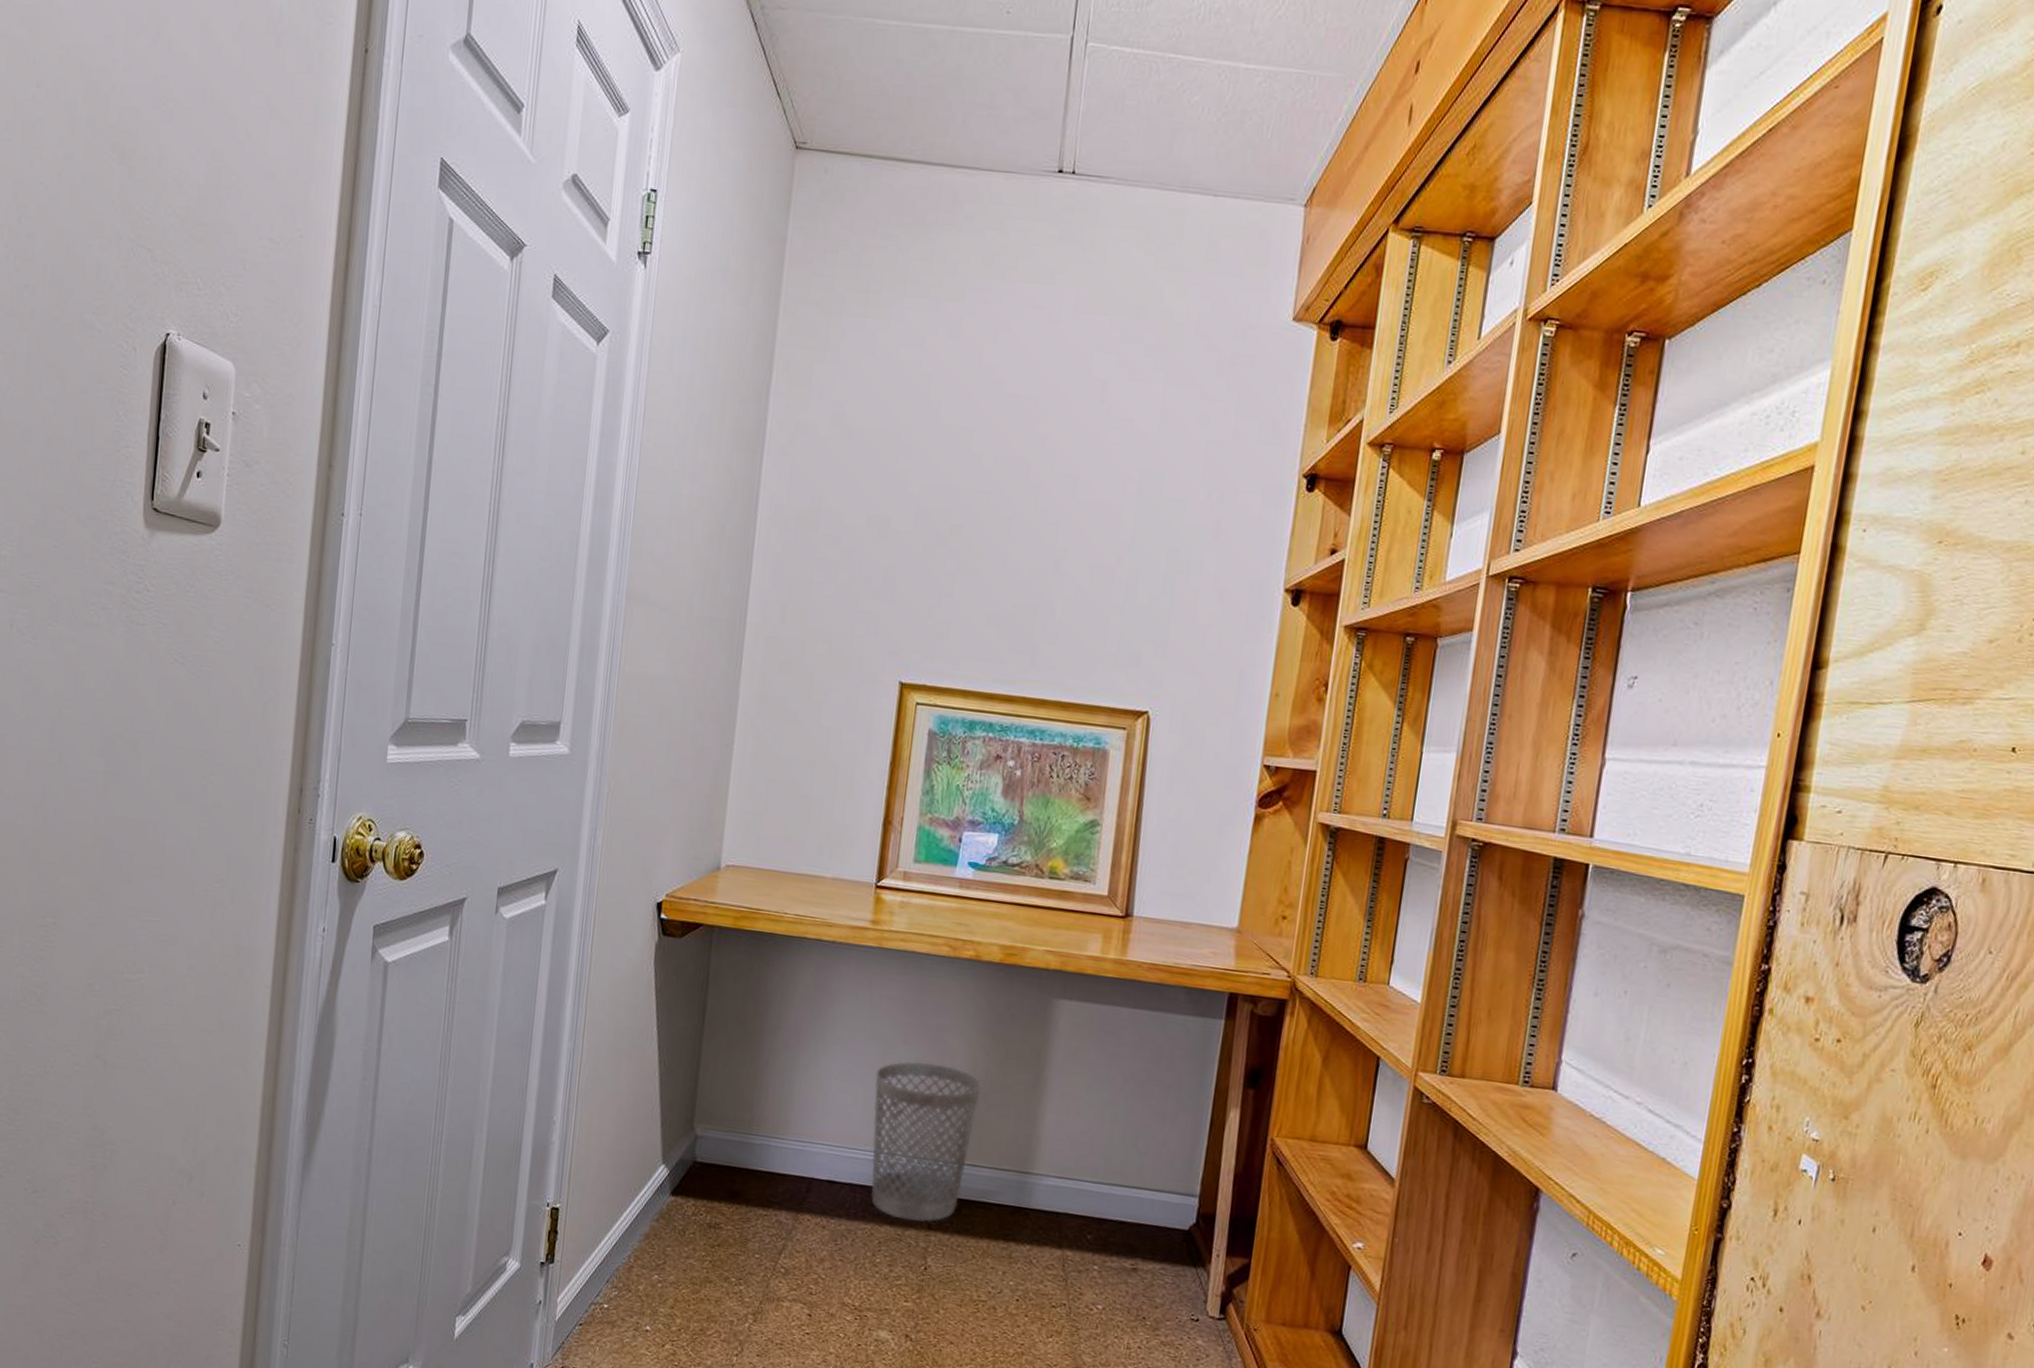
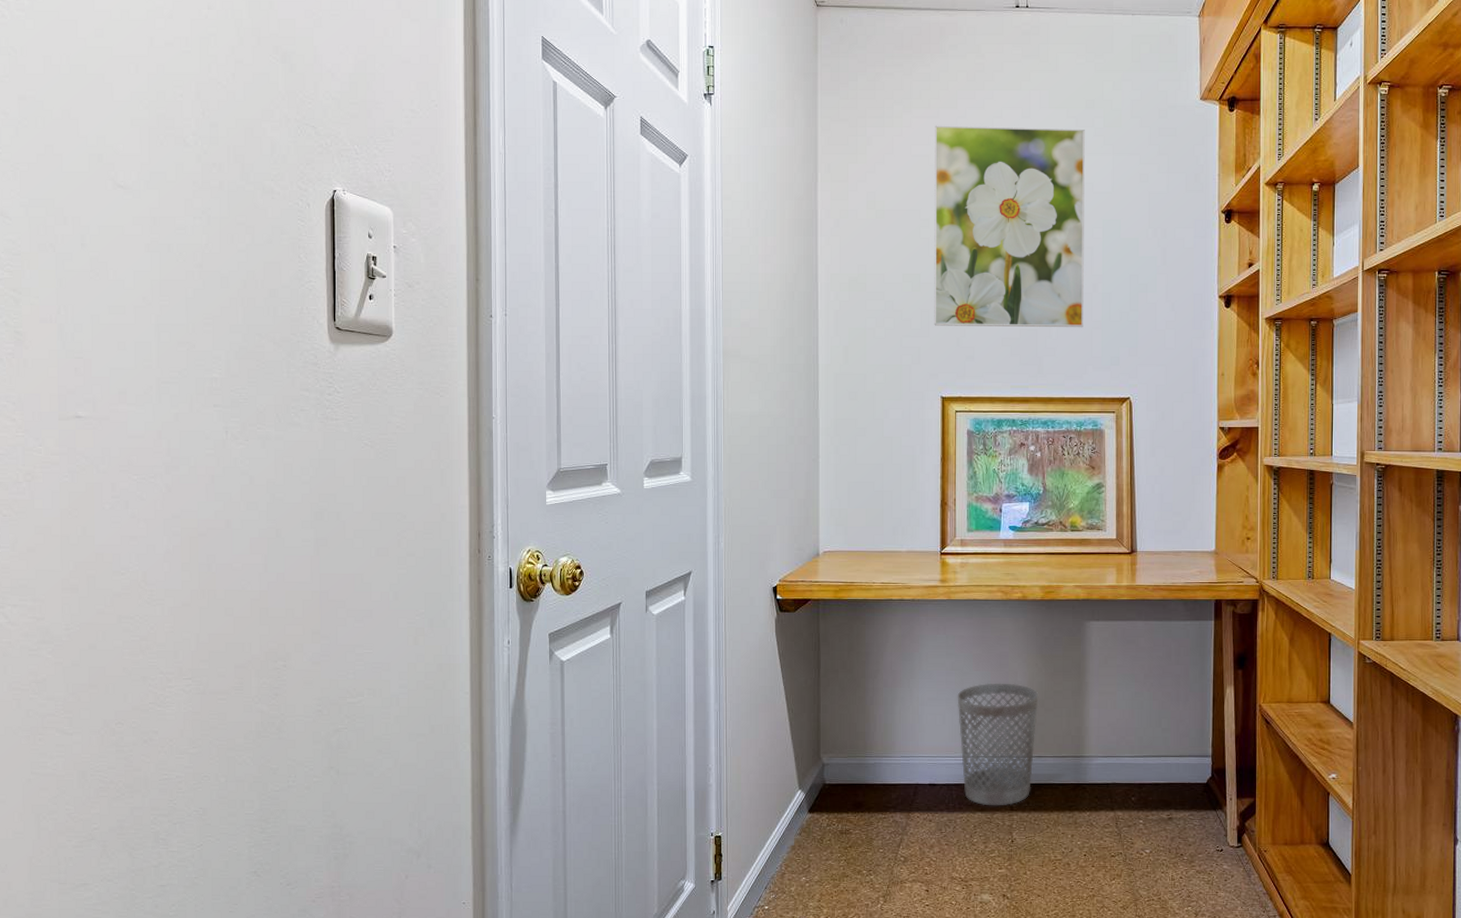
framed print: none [901,321,1131,612] -> present [934,125,1085,328]

